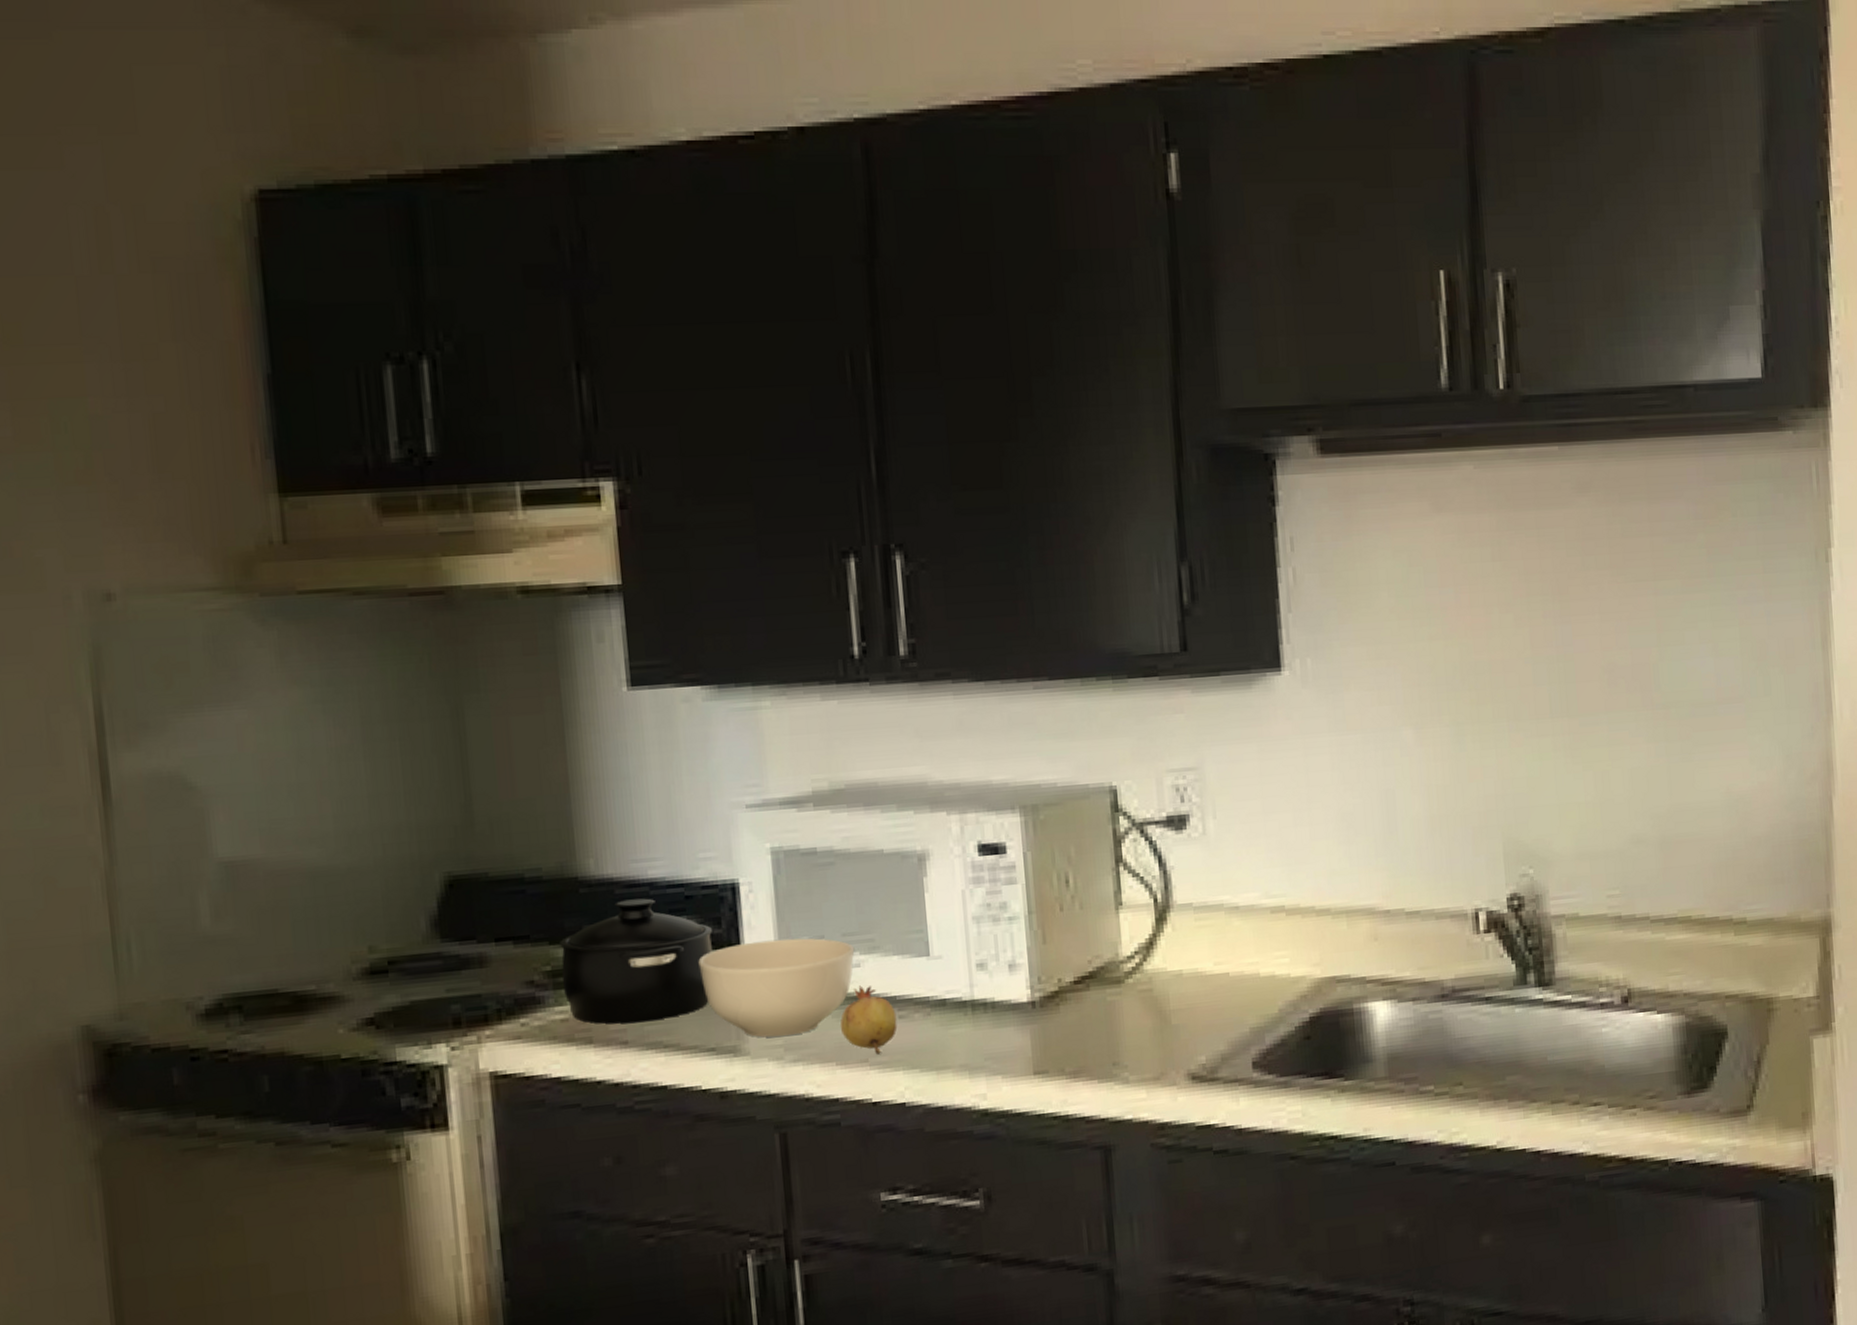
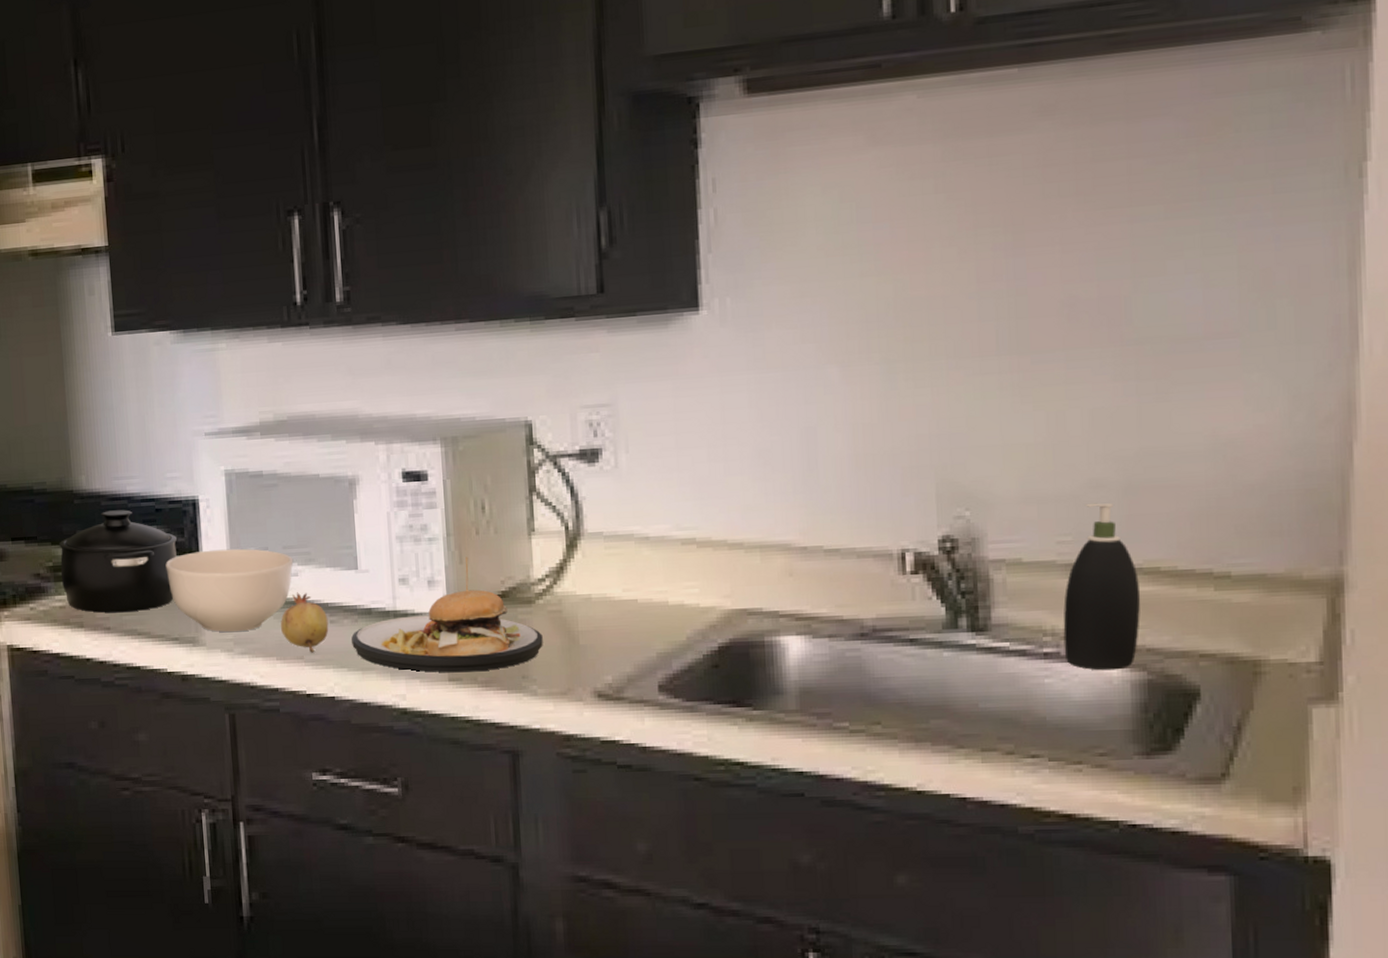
plate: none [924,936,1134,1067] -> present [351,556,543,673]
soap dispenser: none [1615,857,1678,1017] -> present [1063,503,1141,671]

